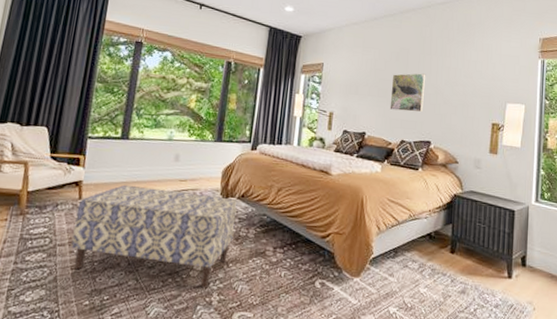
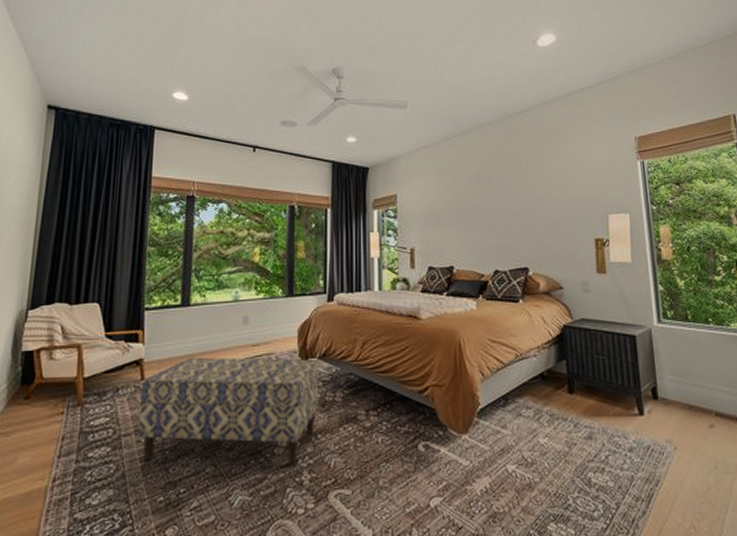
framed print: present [389,73,426,112] -> none [475,192,515,237]

